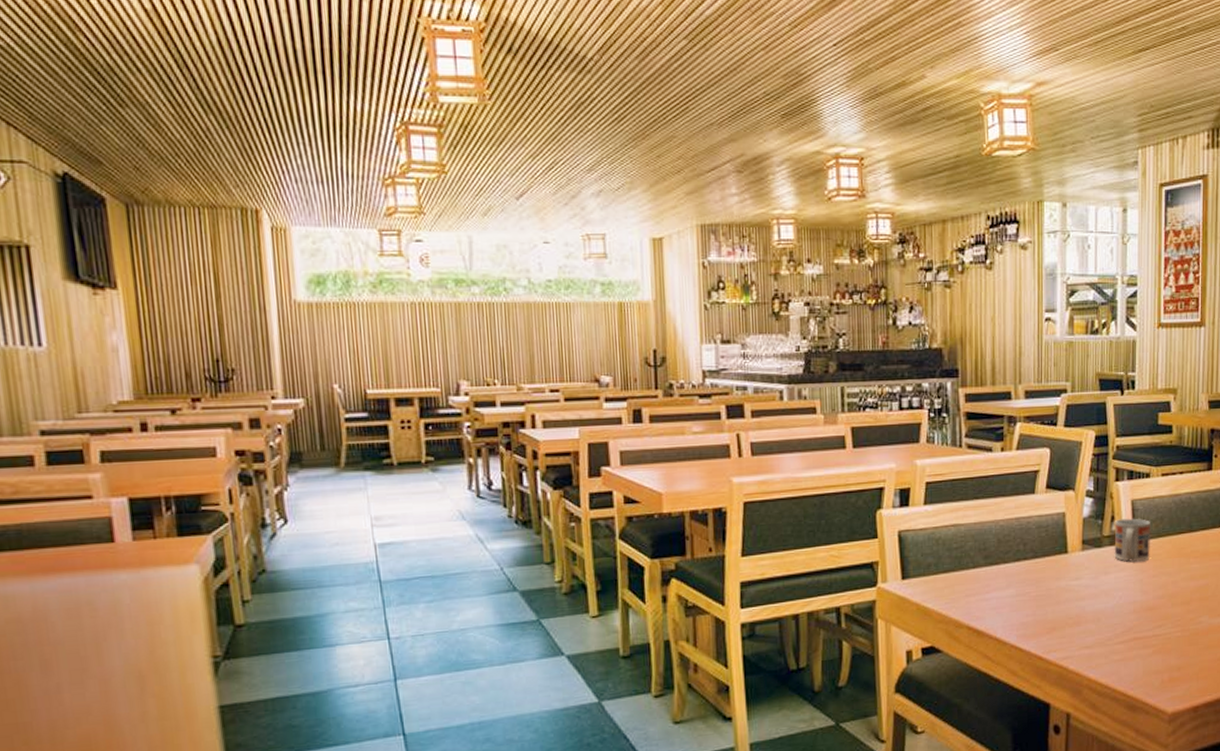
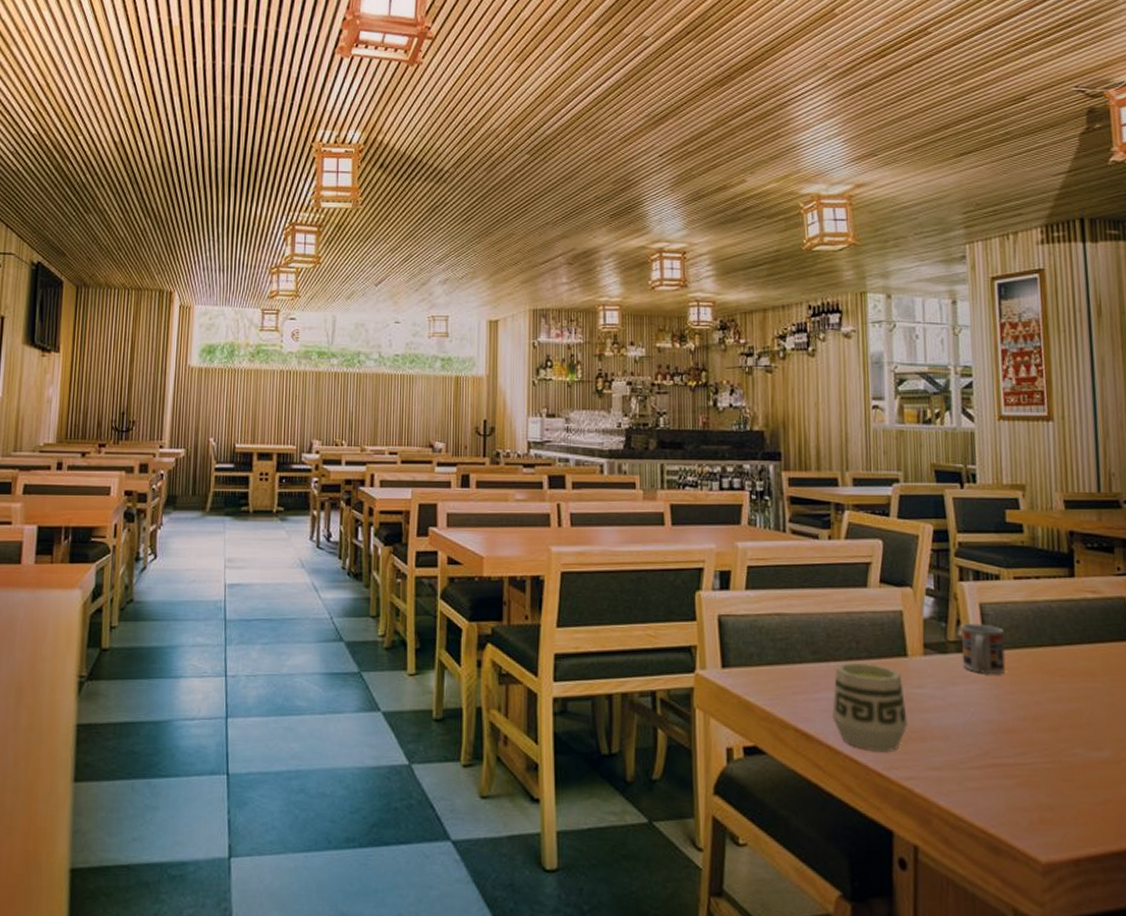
cup: none [1001,562,1066,639] -> present [832,662,908,753]

